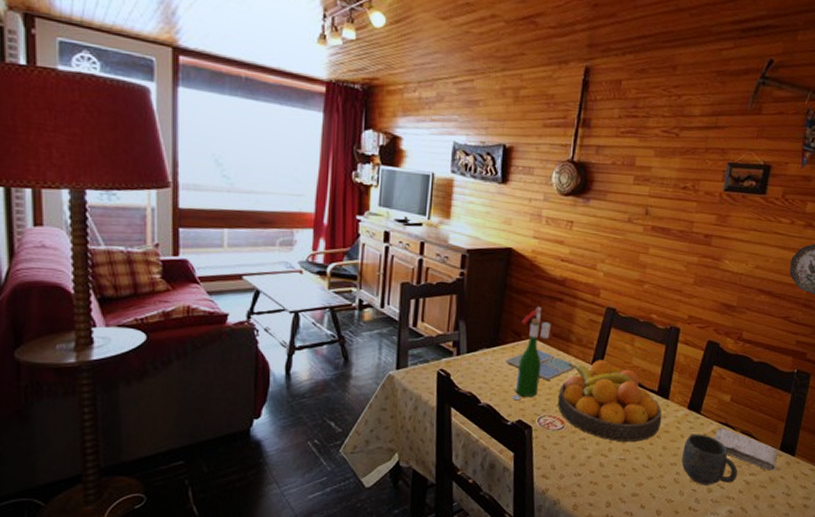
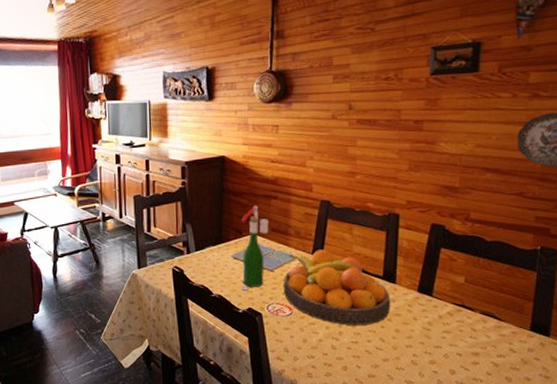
mug: present [681,433,738,485] -> none [418,316,483,367]
washcloth: present [714,428,778,471] -> none [451,309,528,352]

